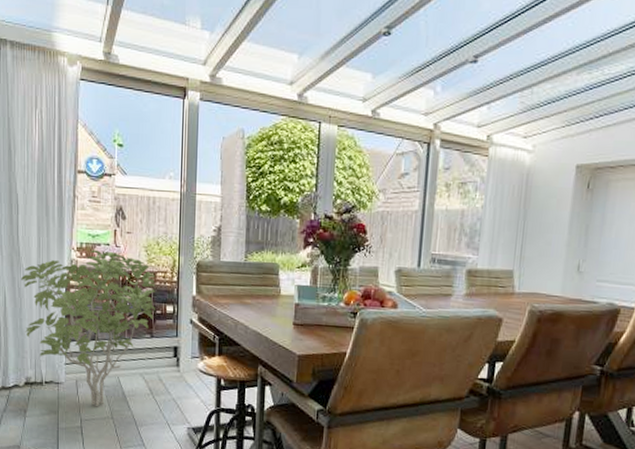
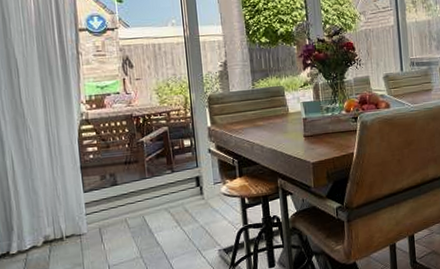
shrub: present [21,250,156,407] -> none [29,99,173,250]

